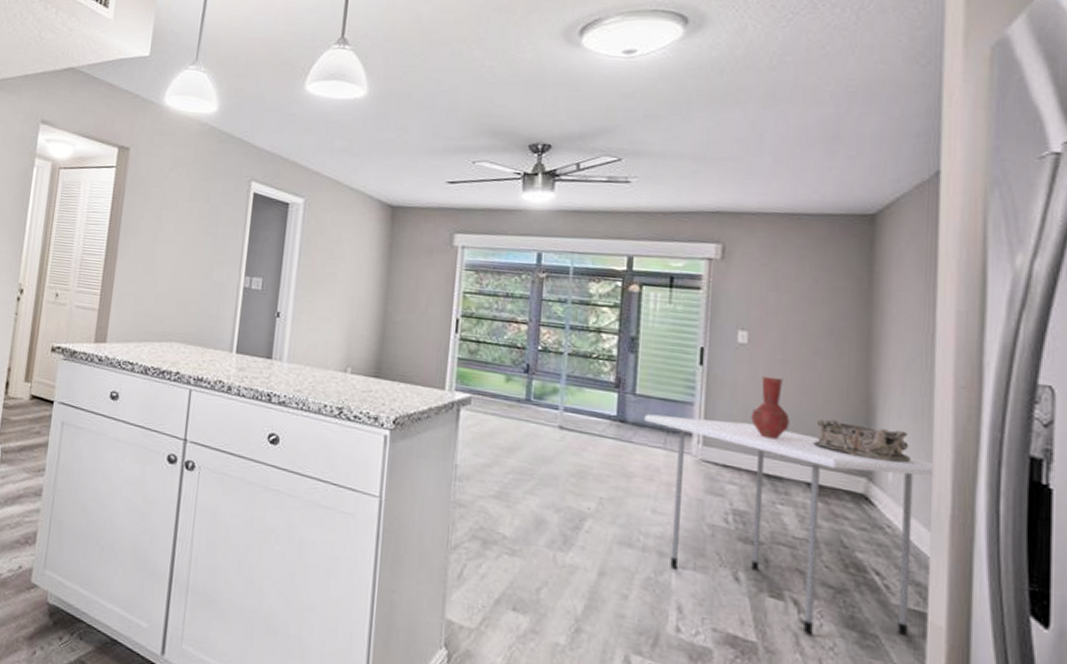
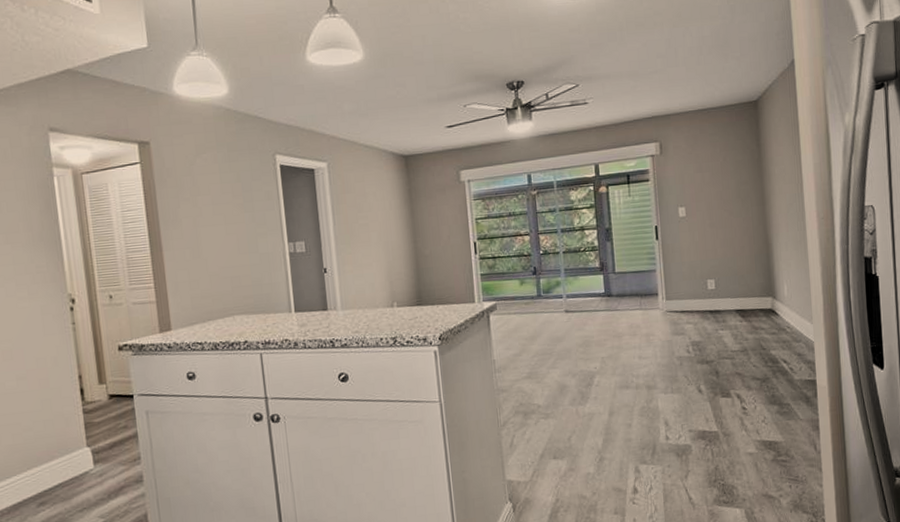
dining table: present [643,414,936,637] -> none [623,275,812,416]
vase: present [751,376,790,440] -> none [695,237,720,285]
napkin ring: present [812,418,910,463] -> none [736,258,796,284]

